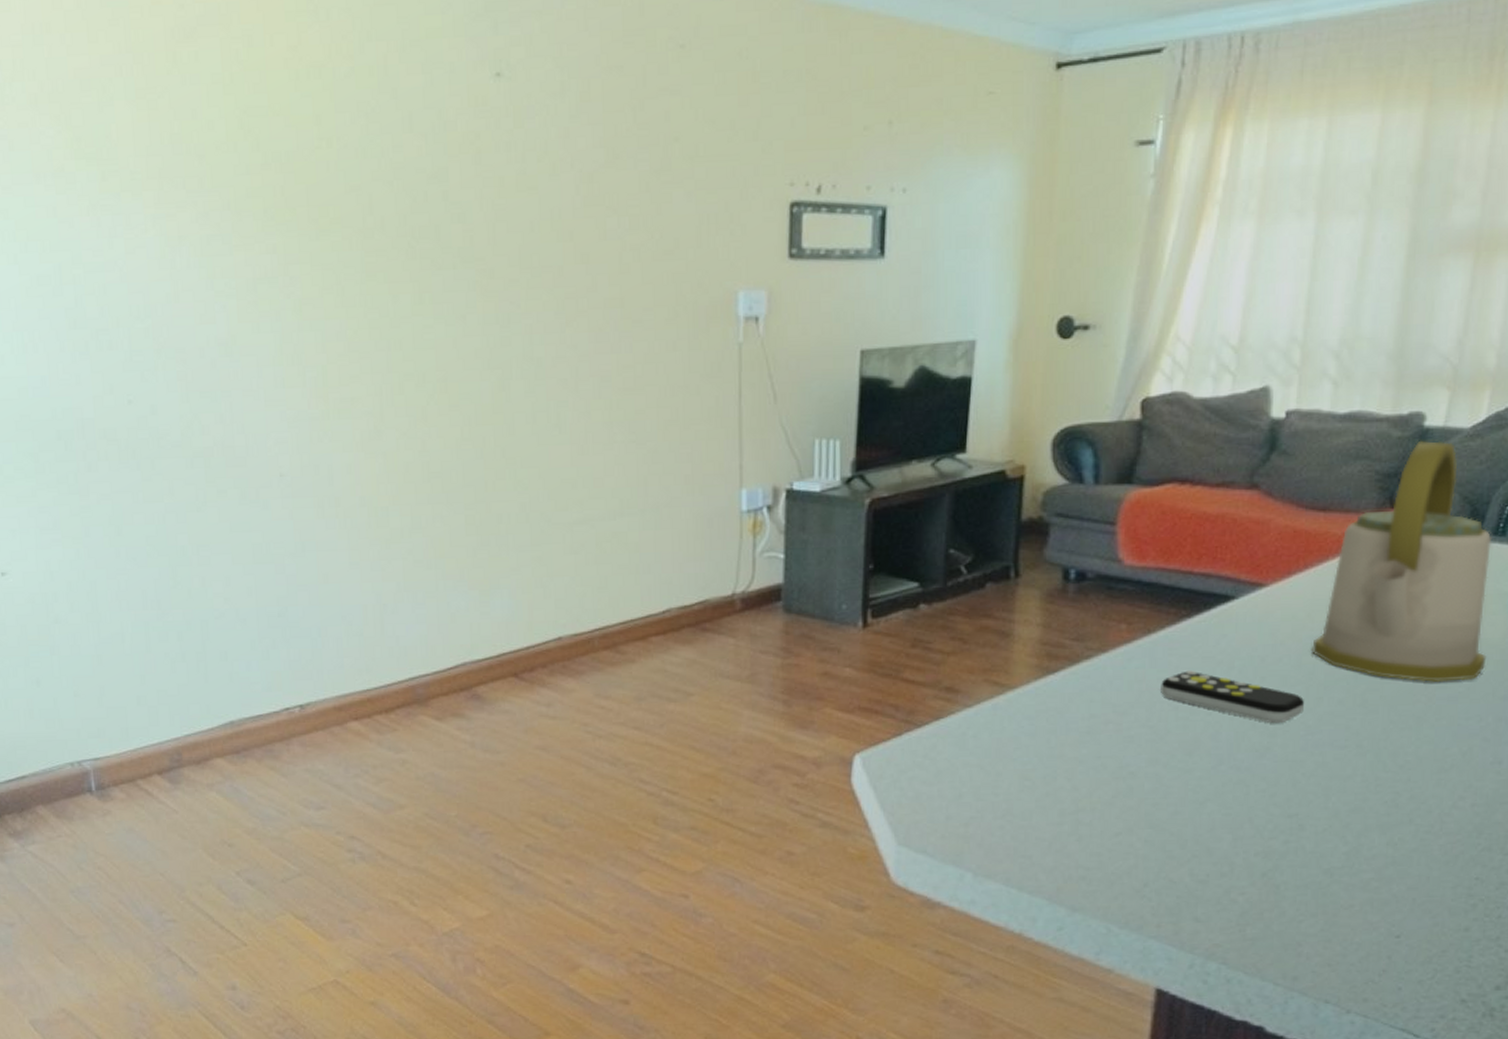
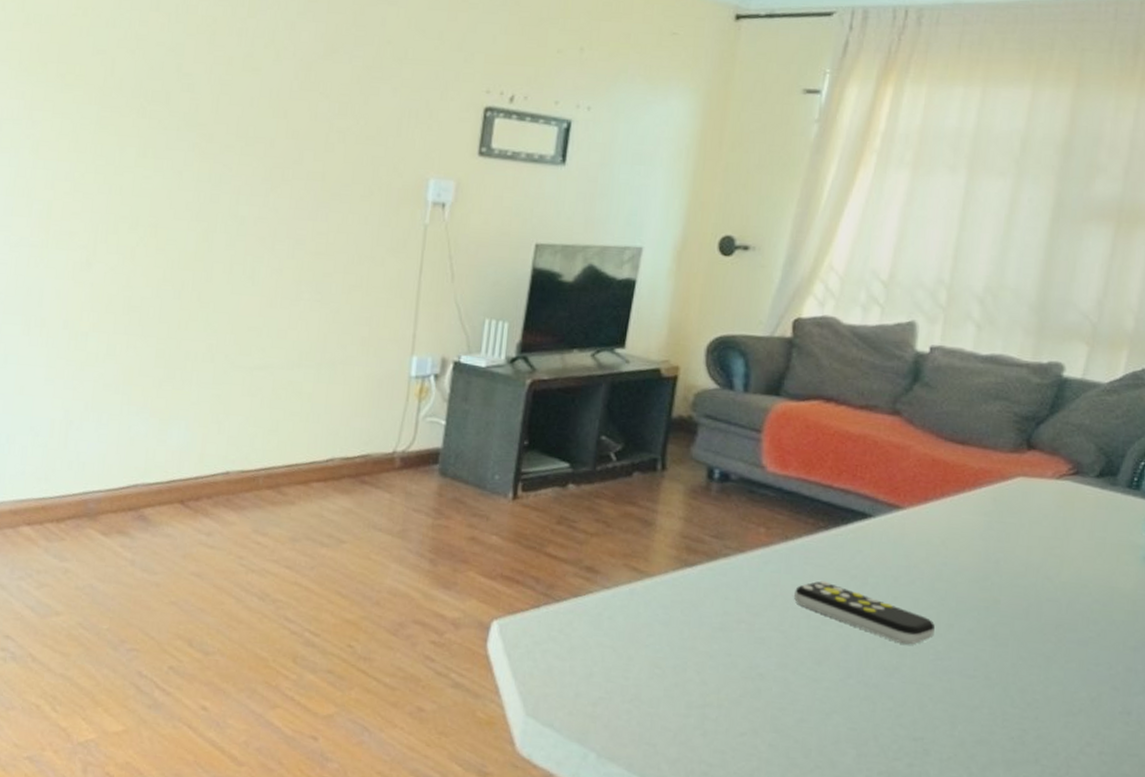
kettle: present [1312,440,1493,682] -> none [945,389,1127,627]

